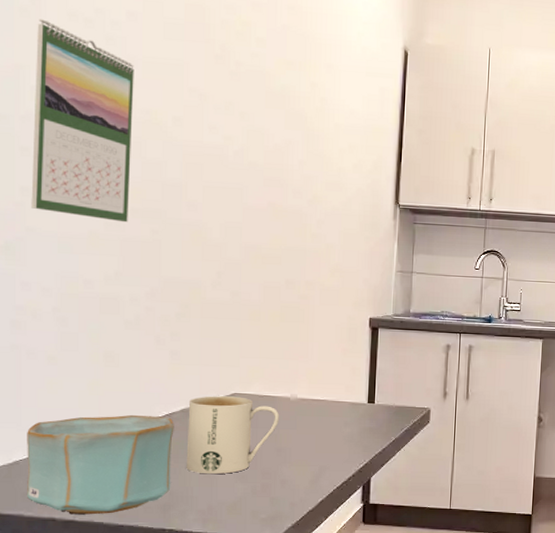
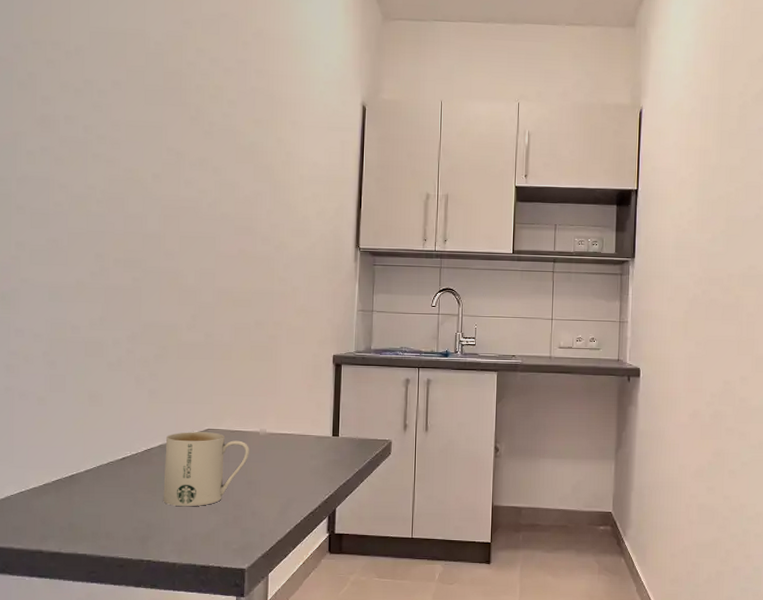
bowl: present [26,414,174,515] -> none [16,450,152,547]
calendar: present [31,19,134,223] -> none [25,91,118,272]

